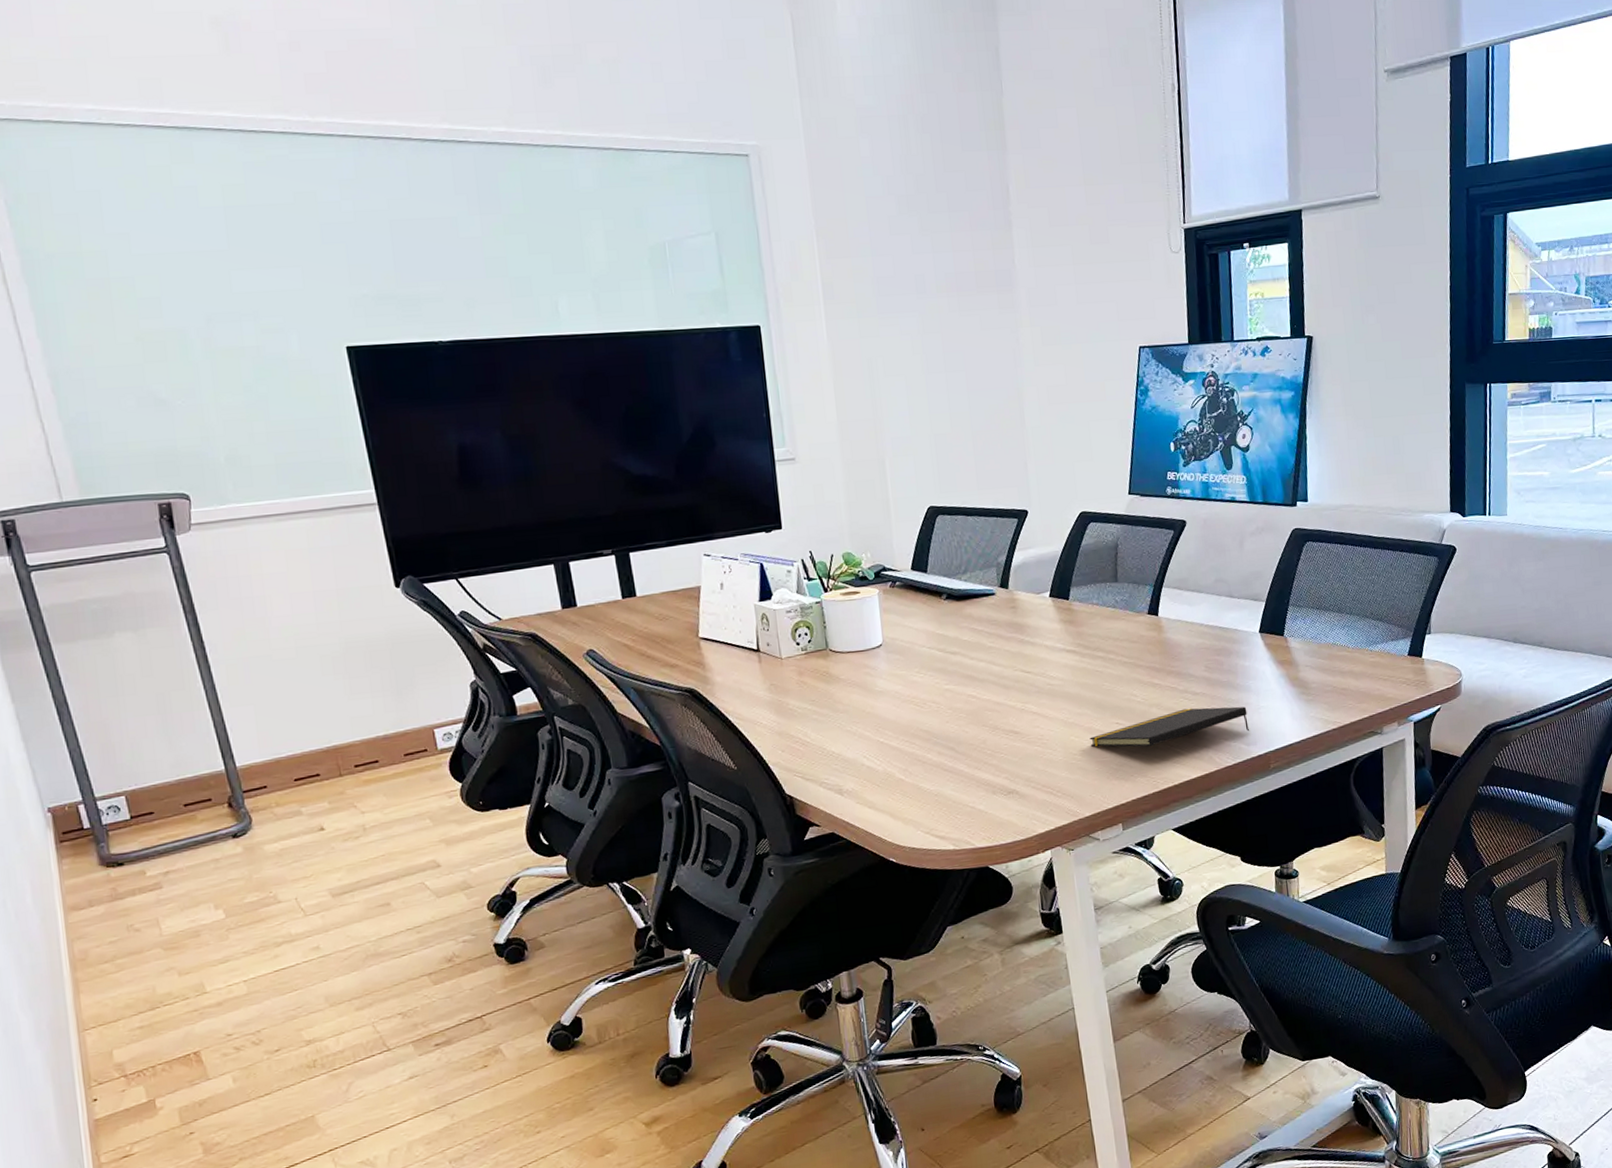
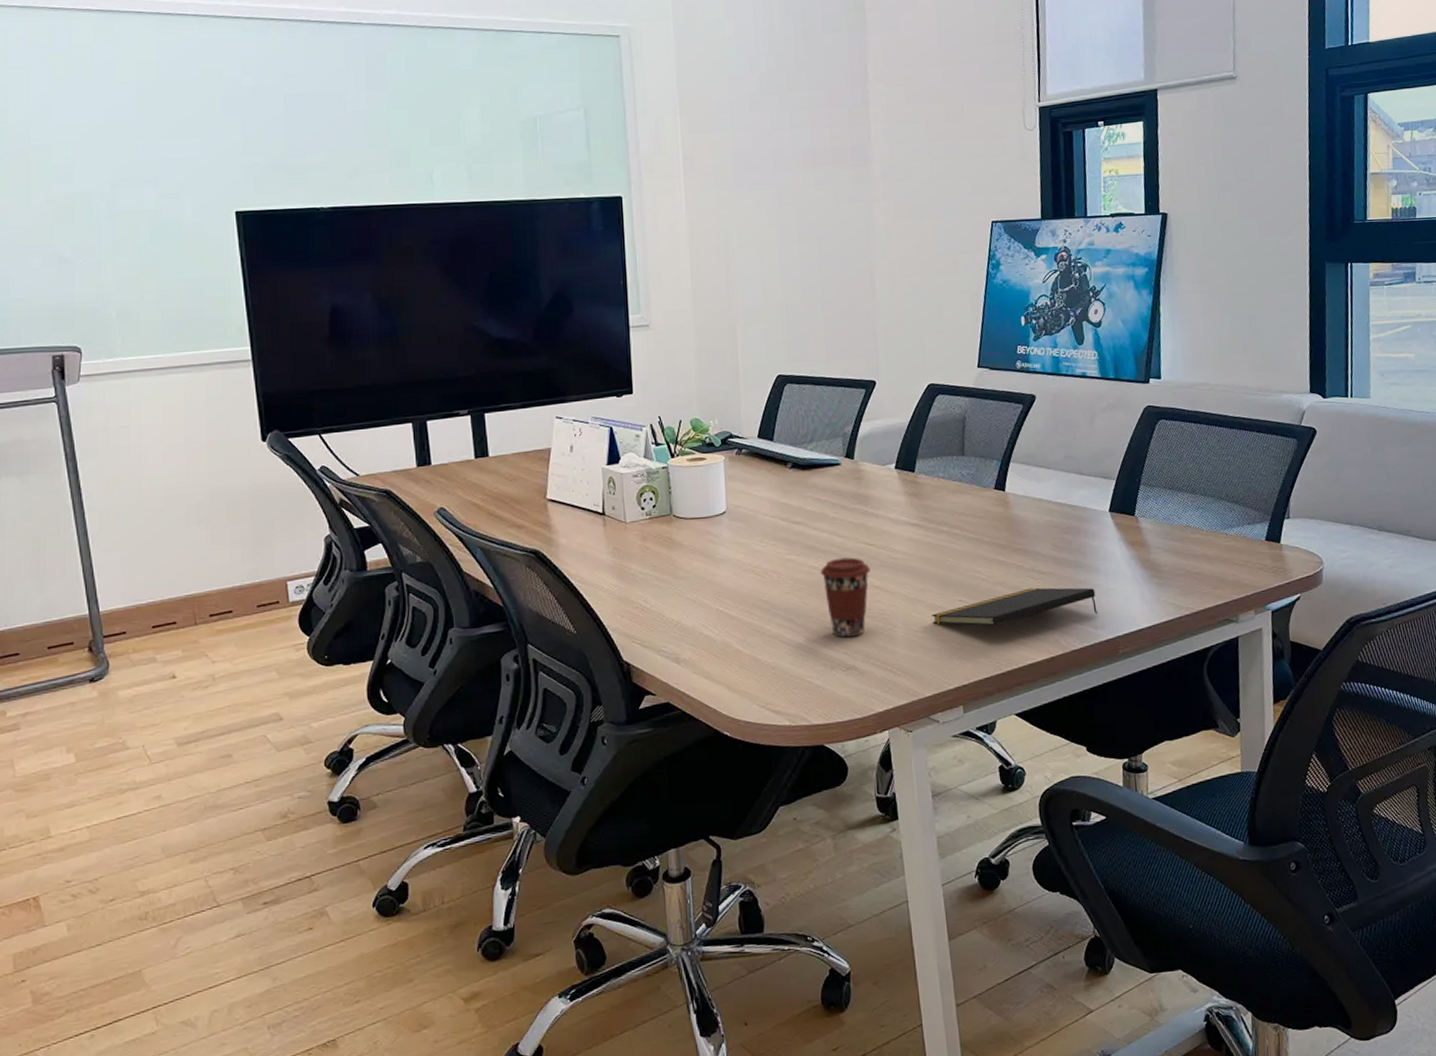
coffee cup: none [978,685,1028,763] -> present [820,557,870,638]

